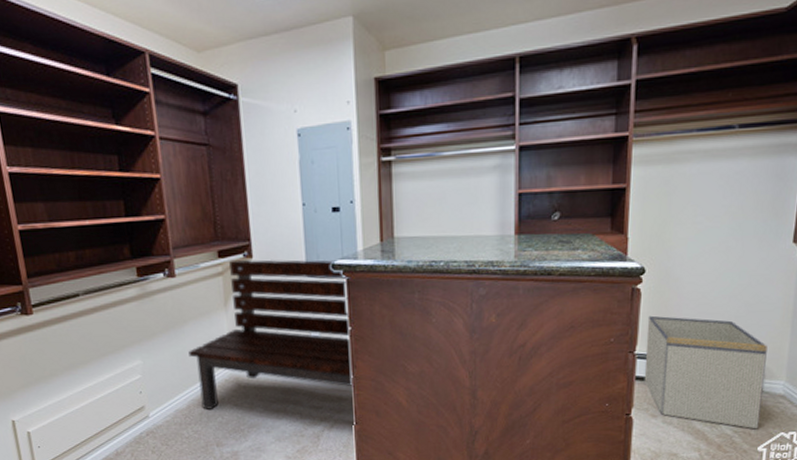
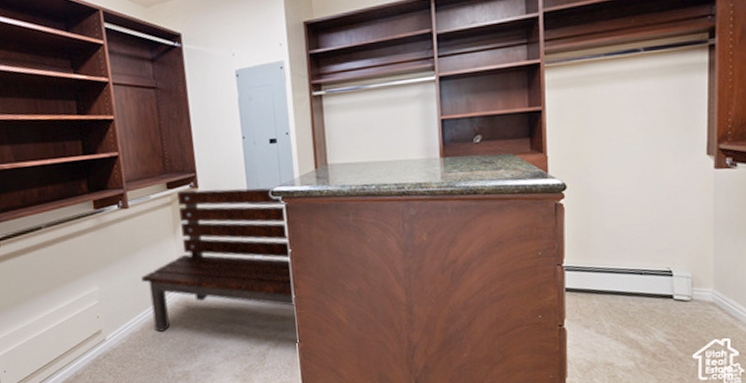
storage bin: present [644,315,768,429] -> none [572,229,692,337]

